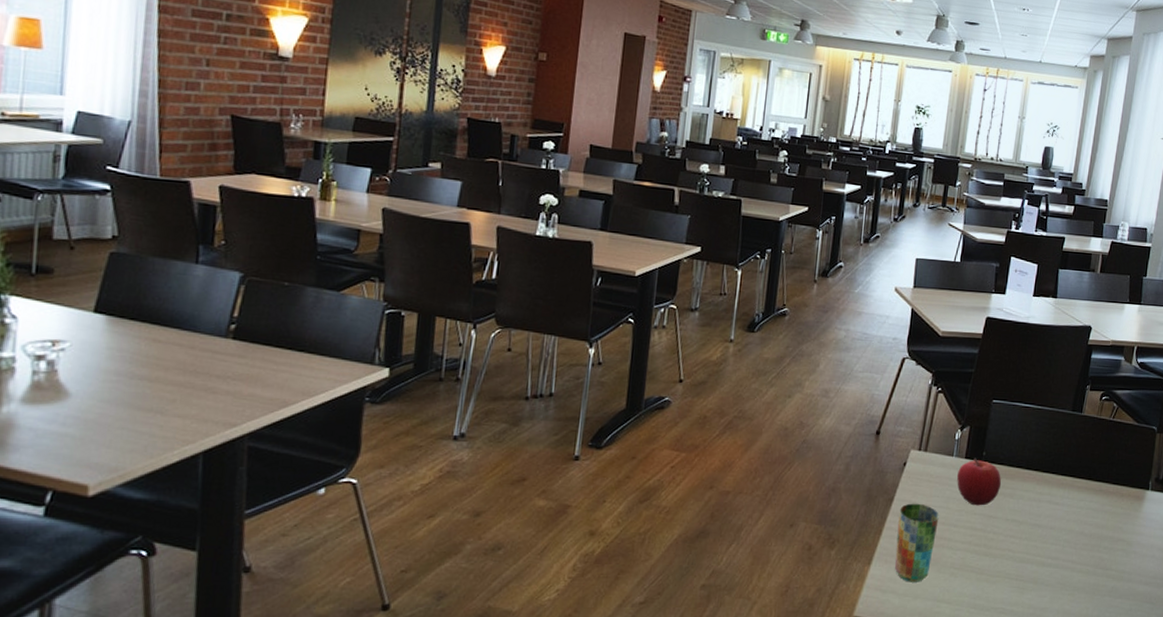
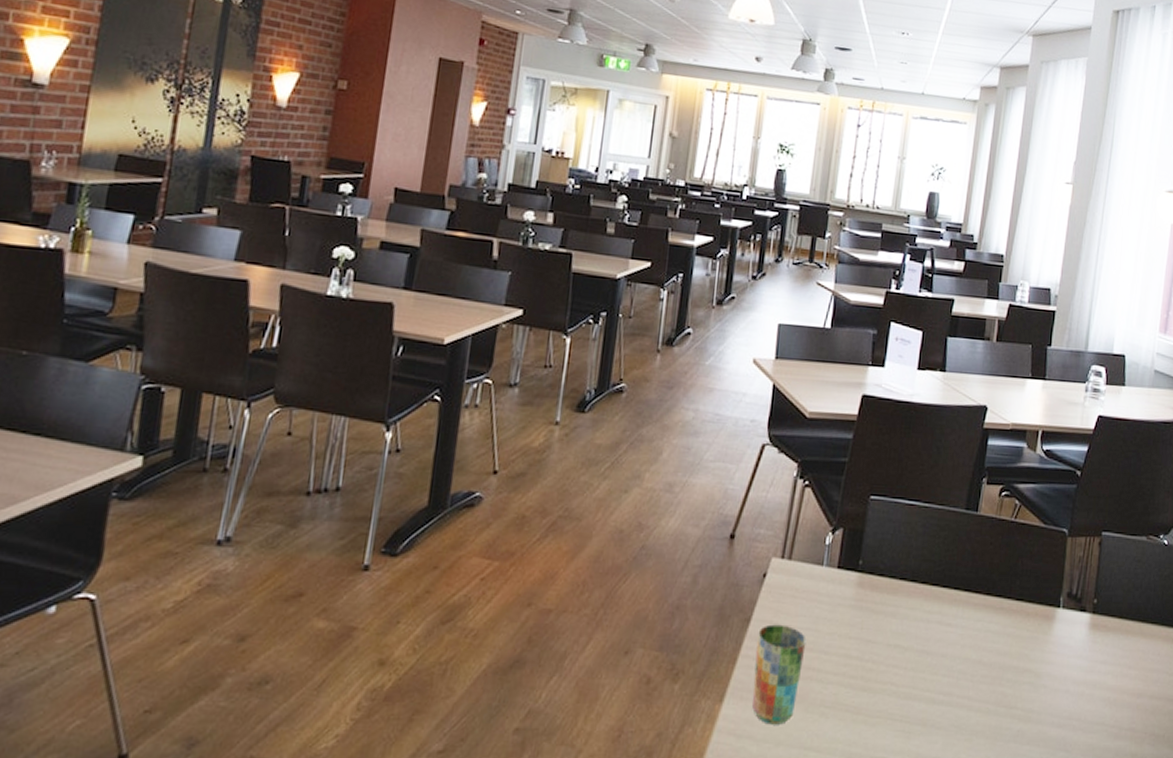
fruit: present [957,457,1001,506] -> none [827,567,881,628]

